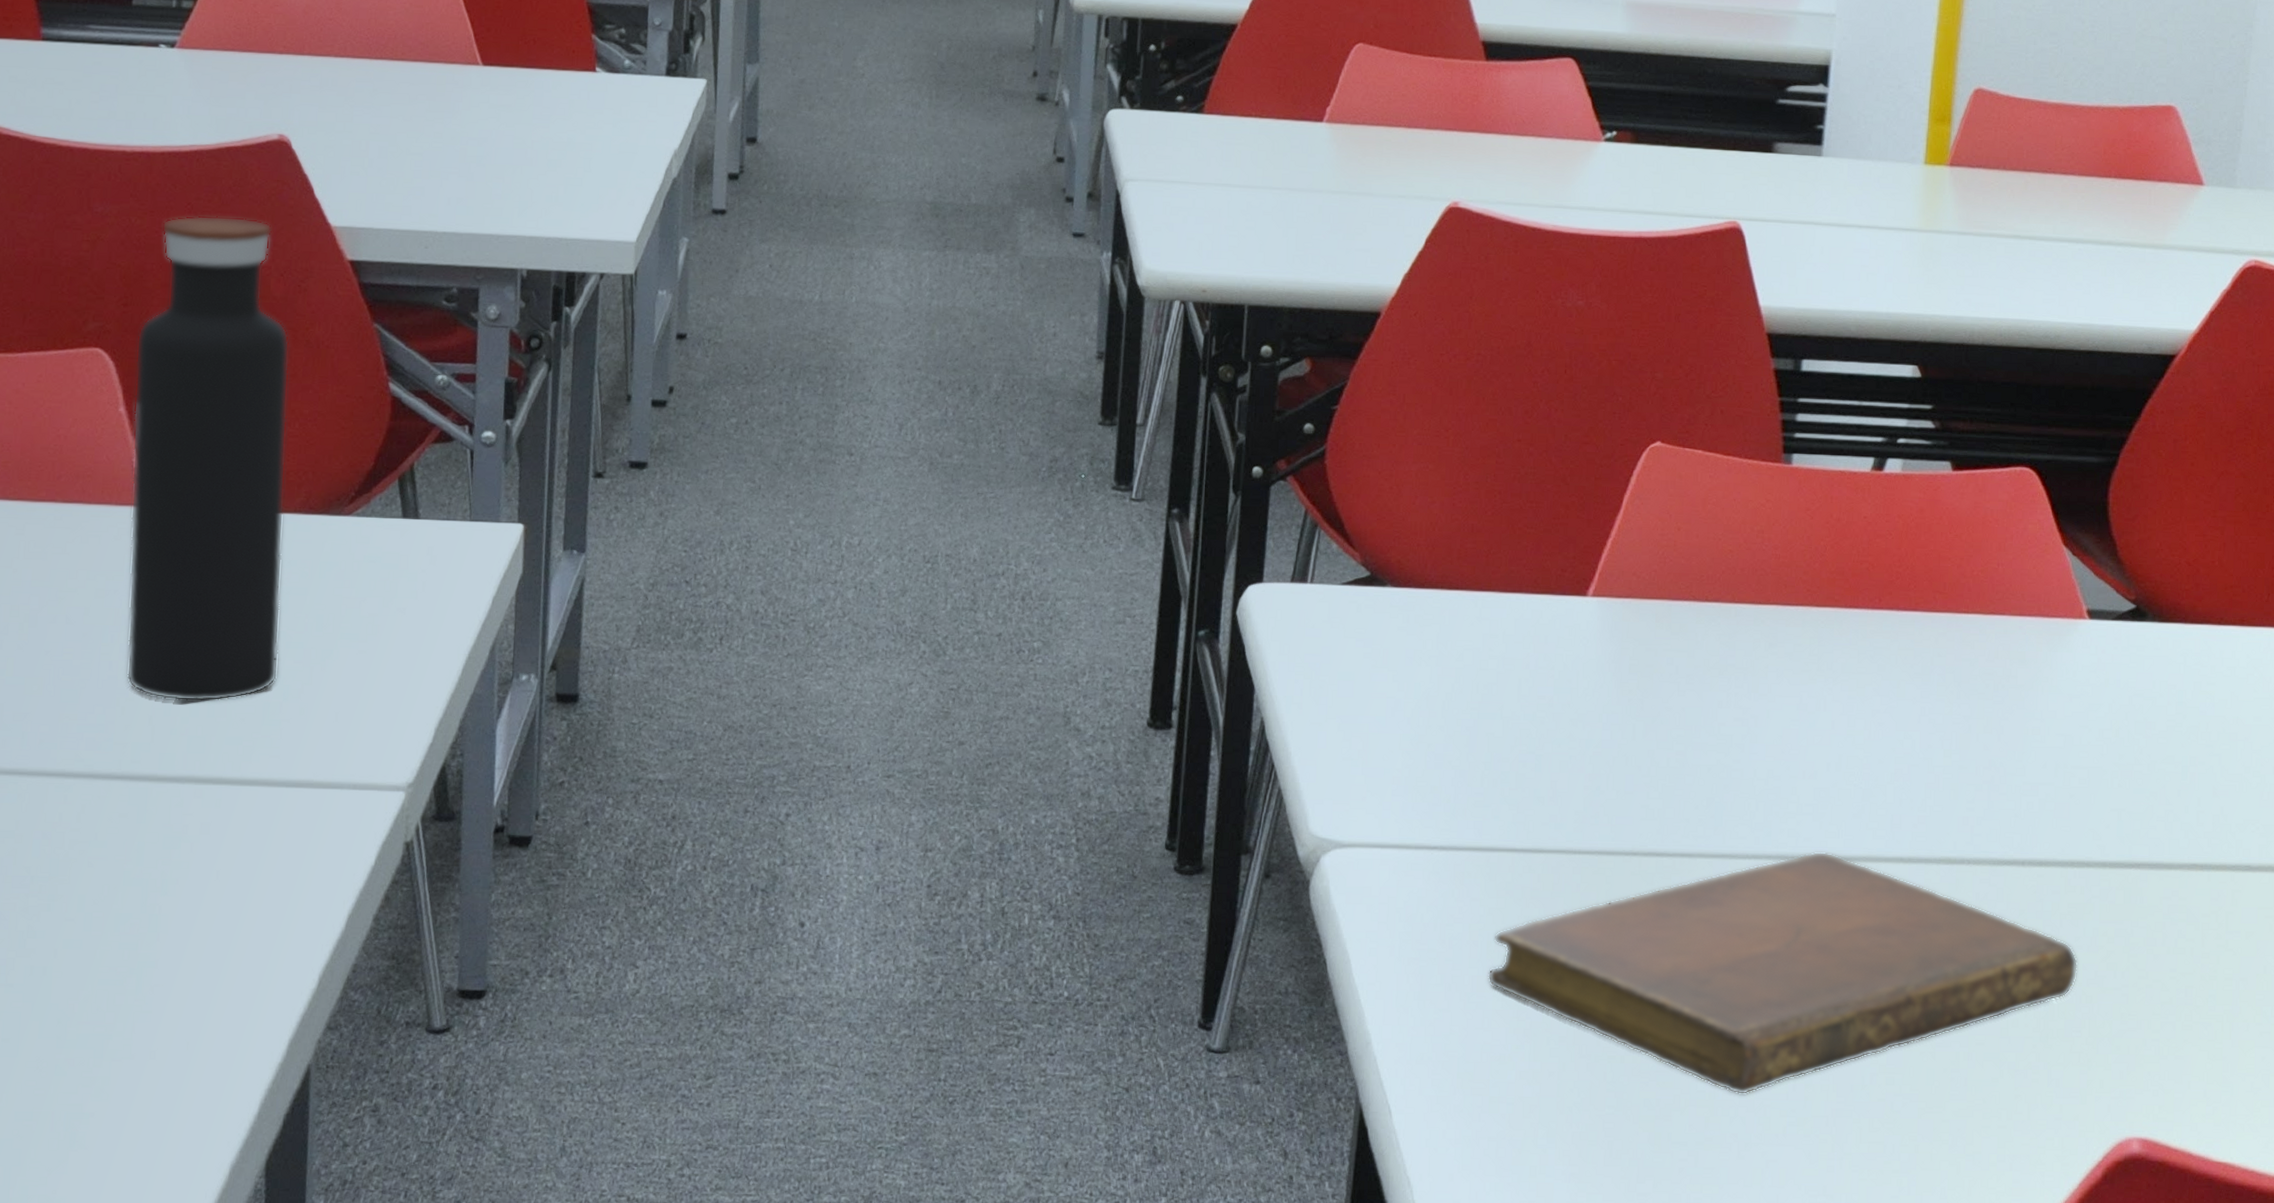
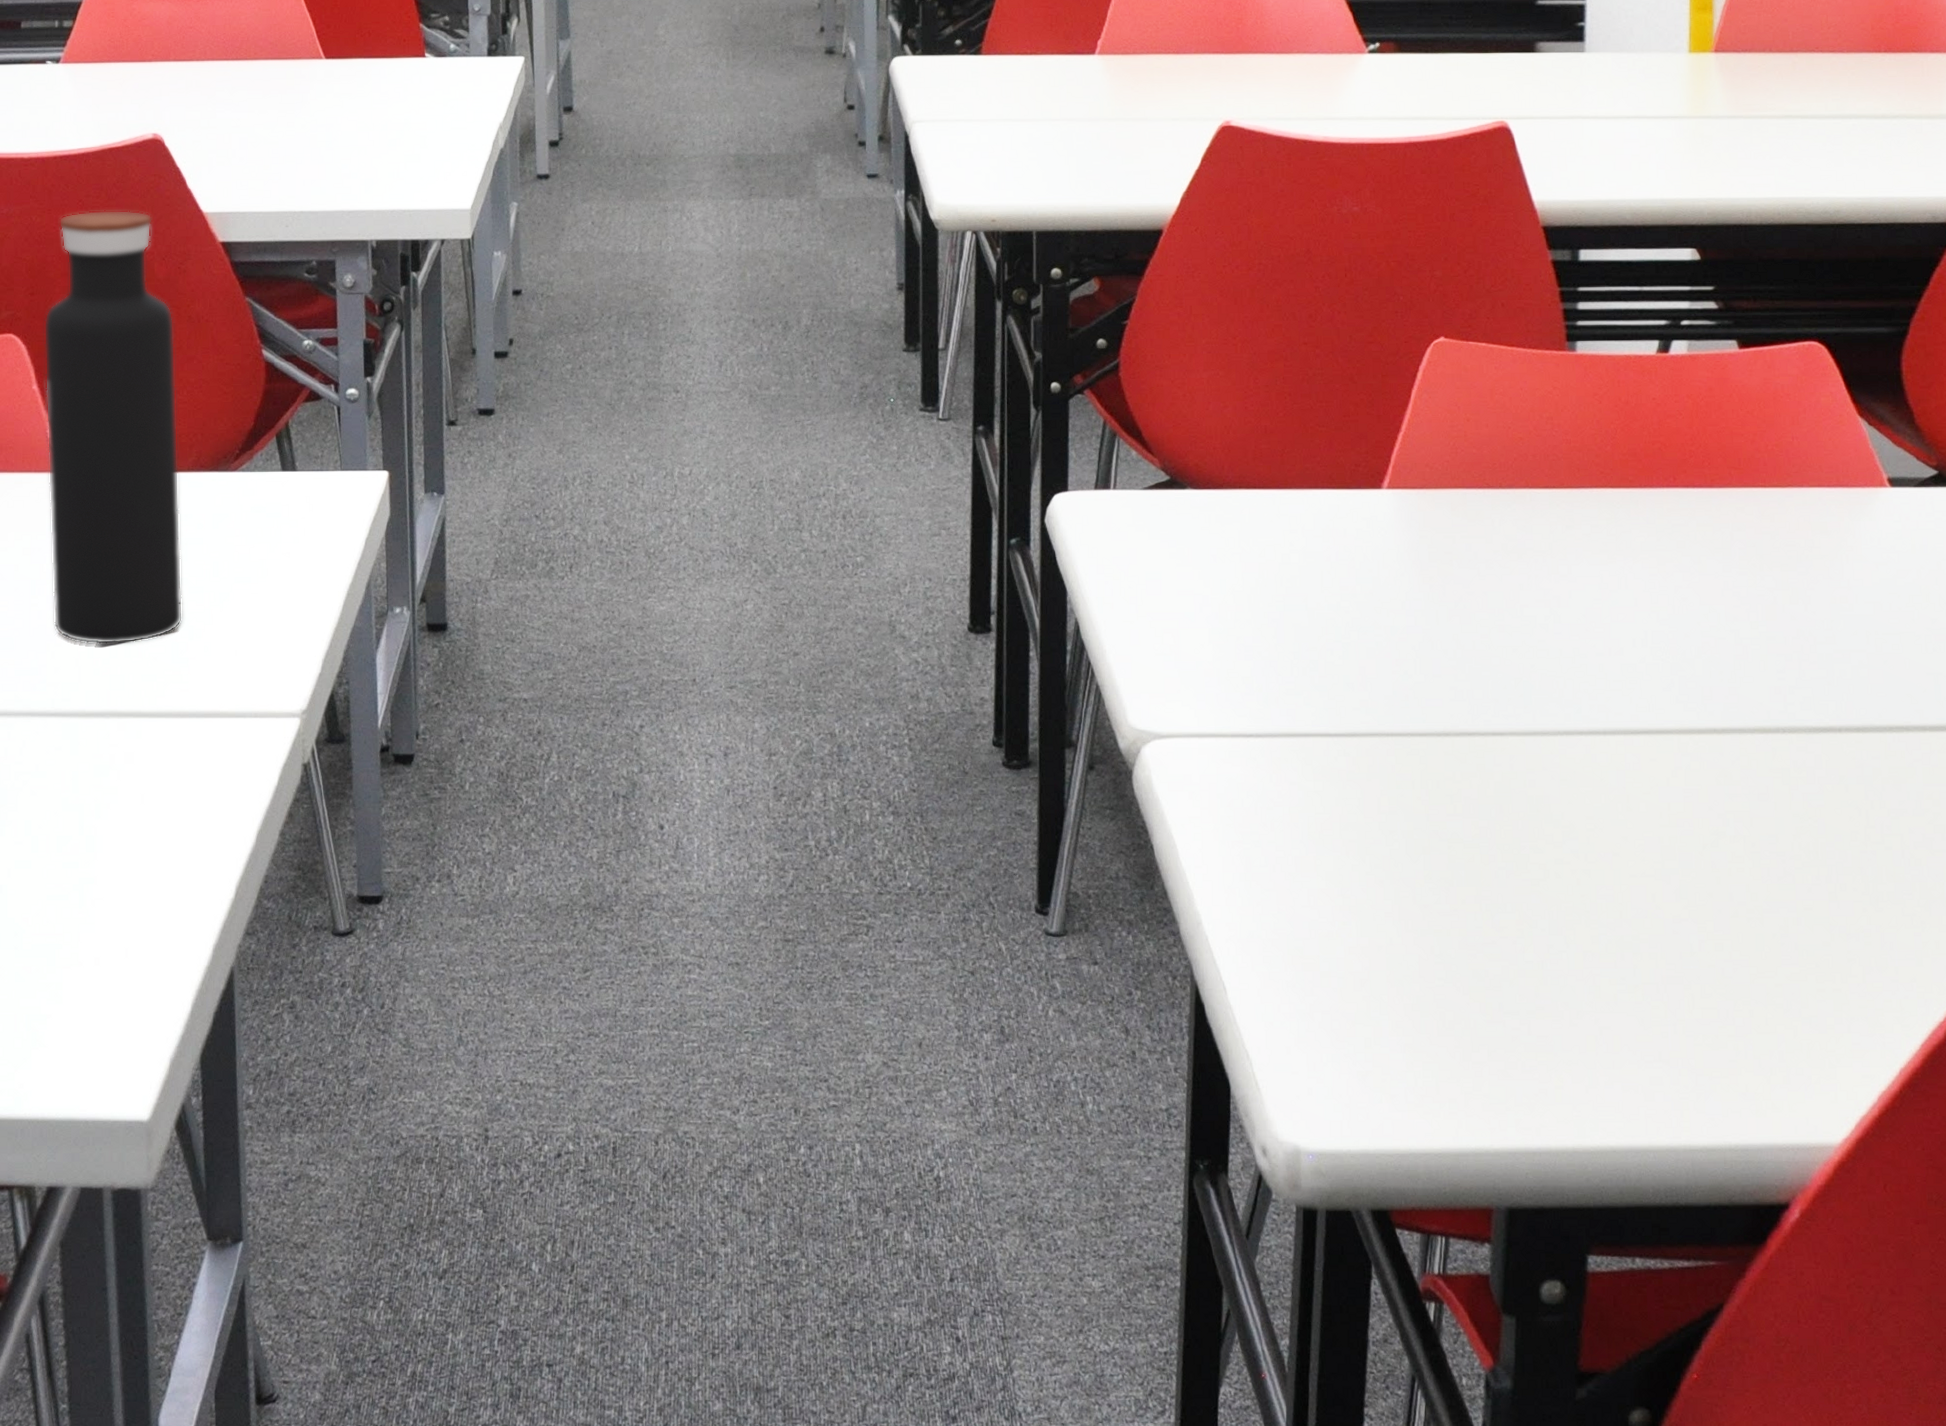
notebook: present [1488,851,2078,1095] -> none [1311,725,1904,965]

